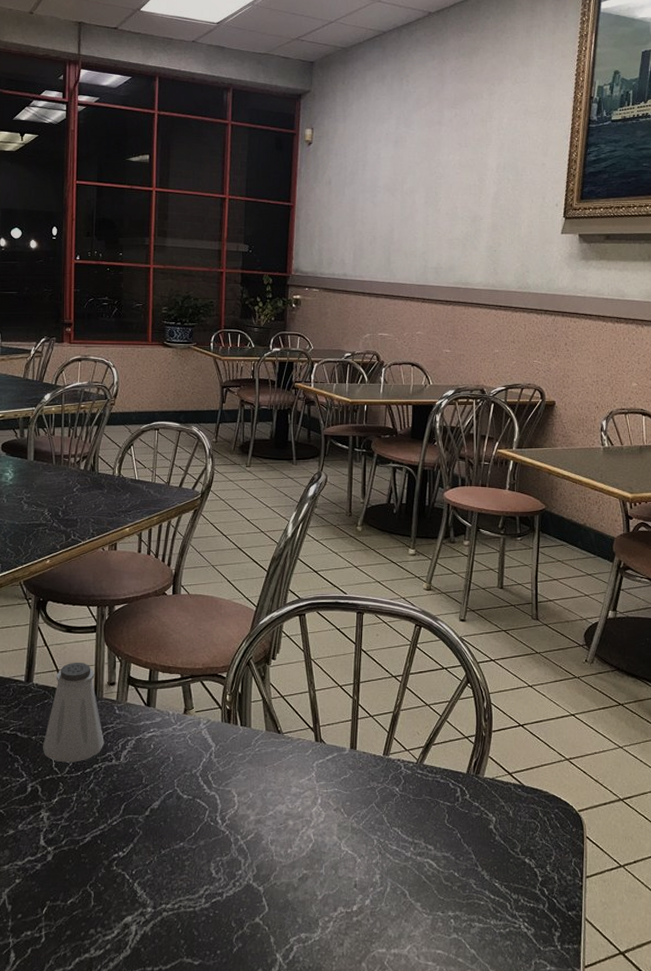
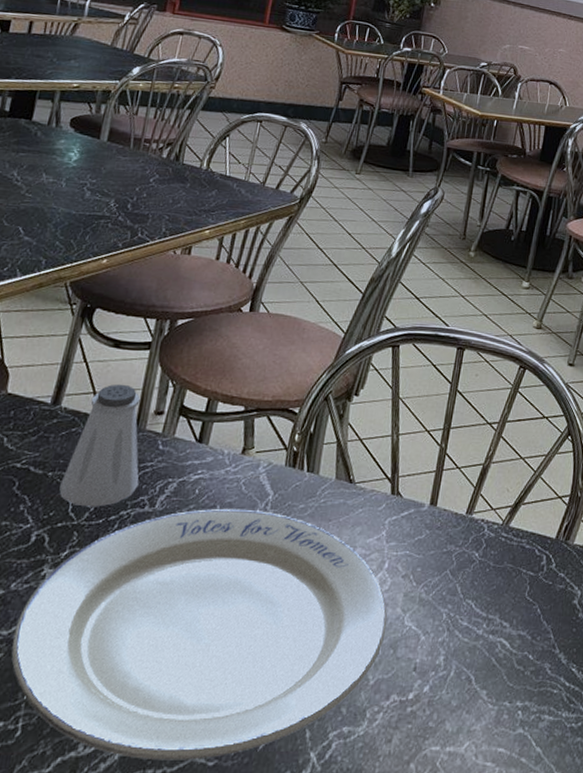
plate: none [26,759,326,960] -> present [11,508,388,761]

